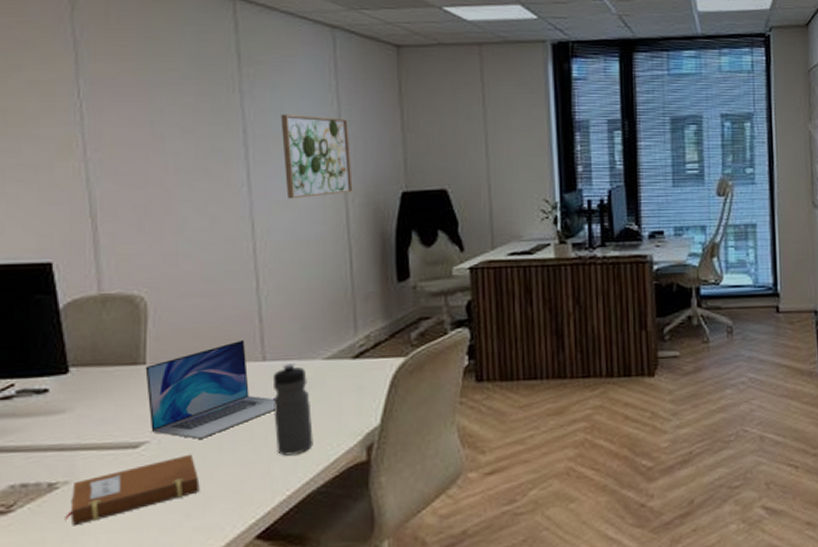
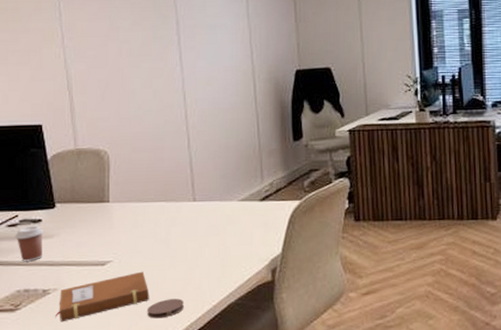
coffee cup: none [8,397,51,447] -> present [14,225,43,262]
laptop: present [145,339,275,439] -> none [109,184,203,260]
coaster: none [195,488,249,516] -> present [146,298,185,319]
water bottle: present [272,364,313,456] -> none [201,204,232,275]
wall art: present [281,114,353,199] -> none [204,9,259,76]

